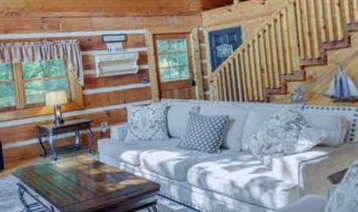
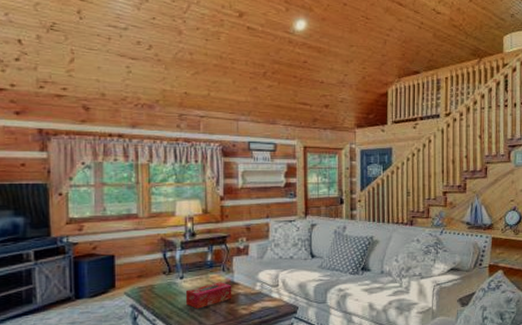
tissue box: none [60,162,100,187] -> present [185,282,232,309]

